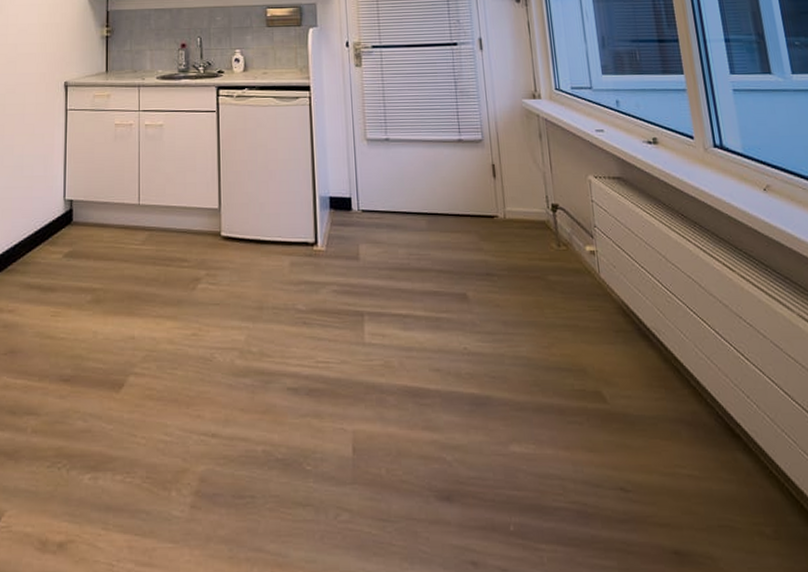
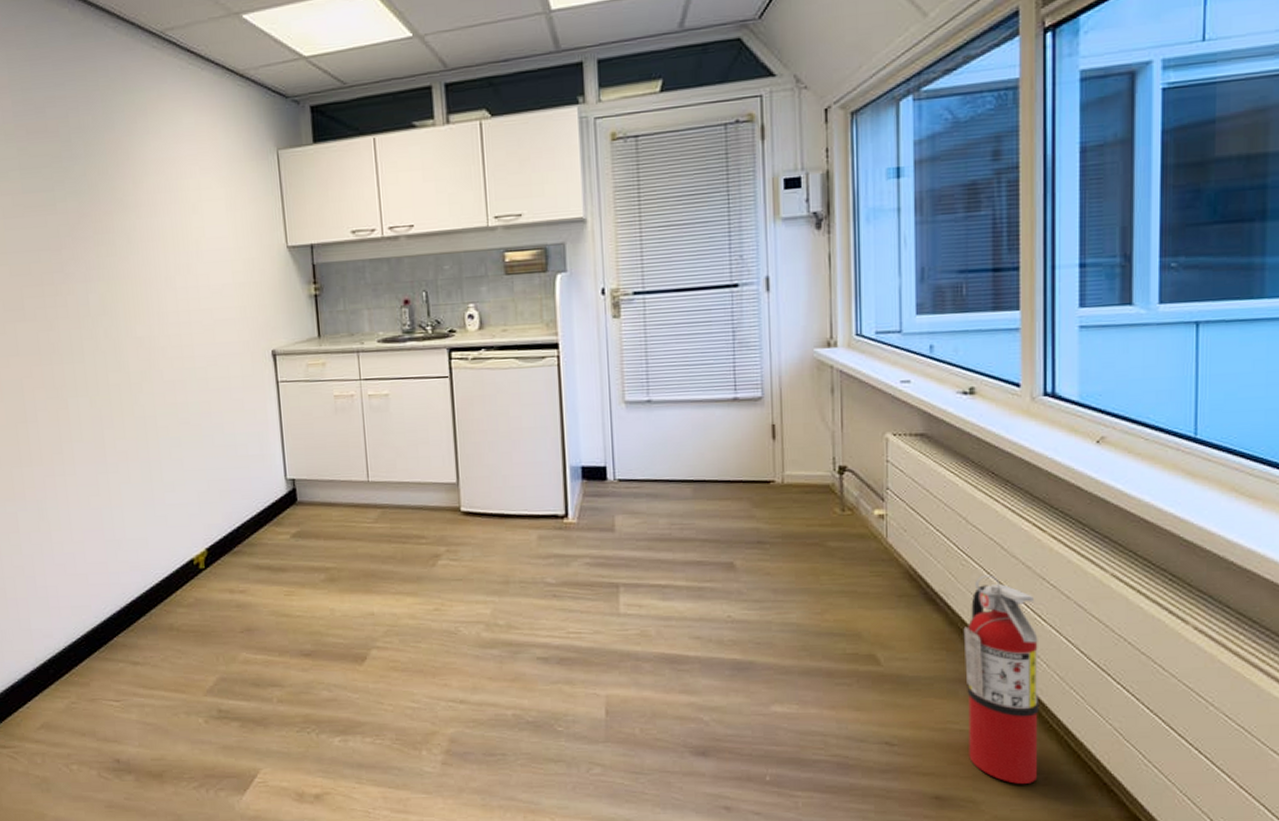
fire extinguisher: none [677,312,768,537] -> present [963,574,1040,784]

